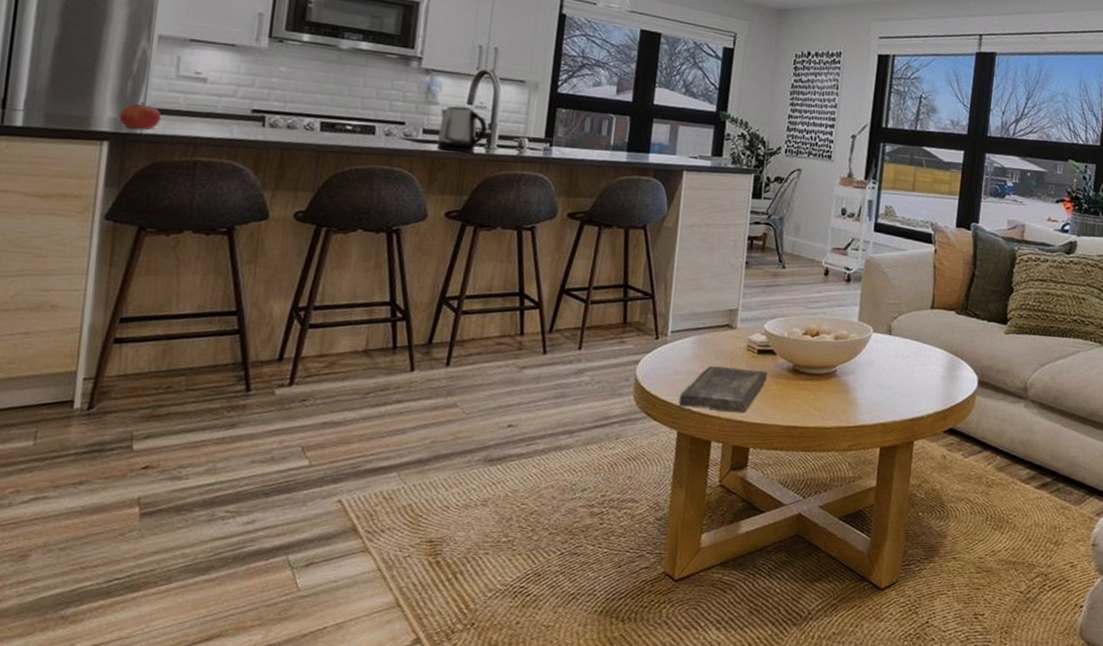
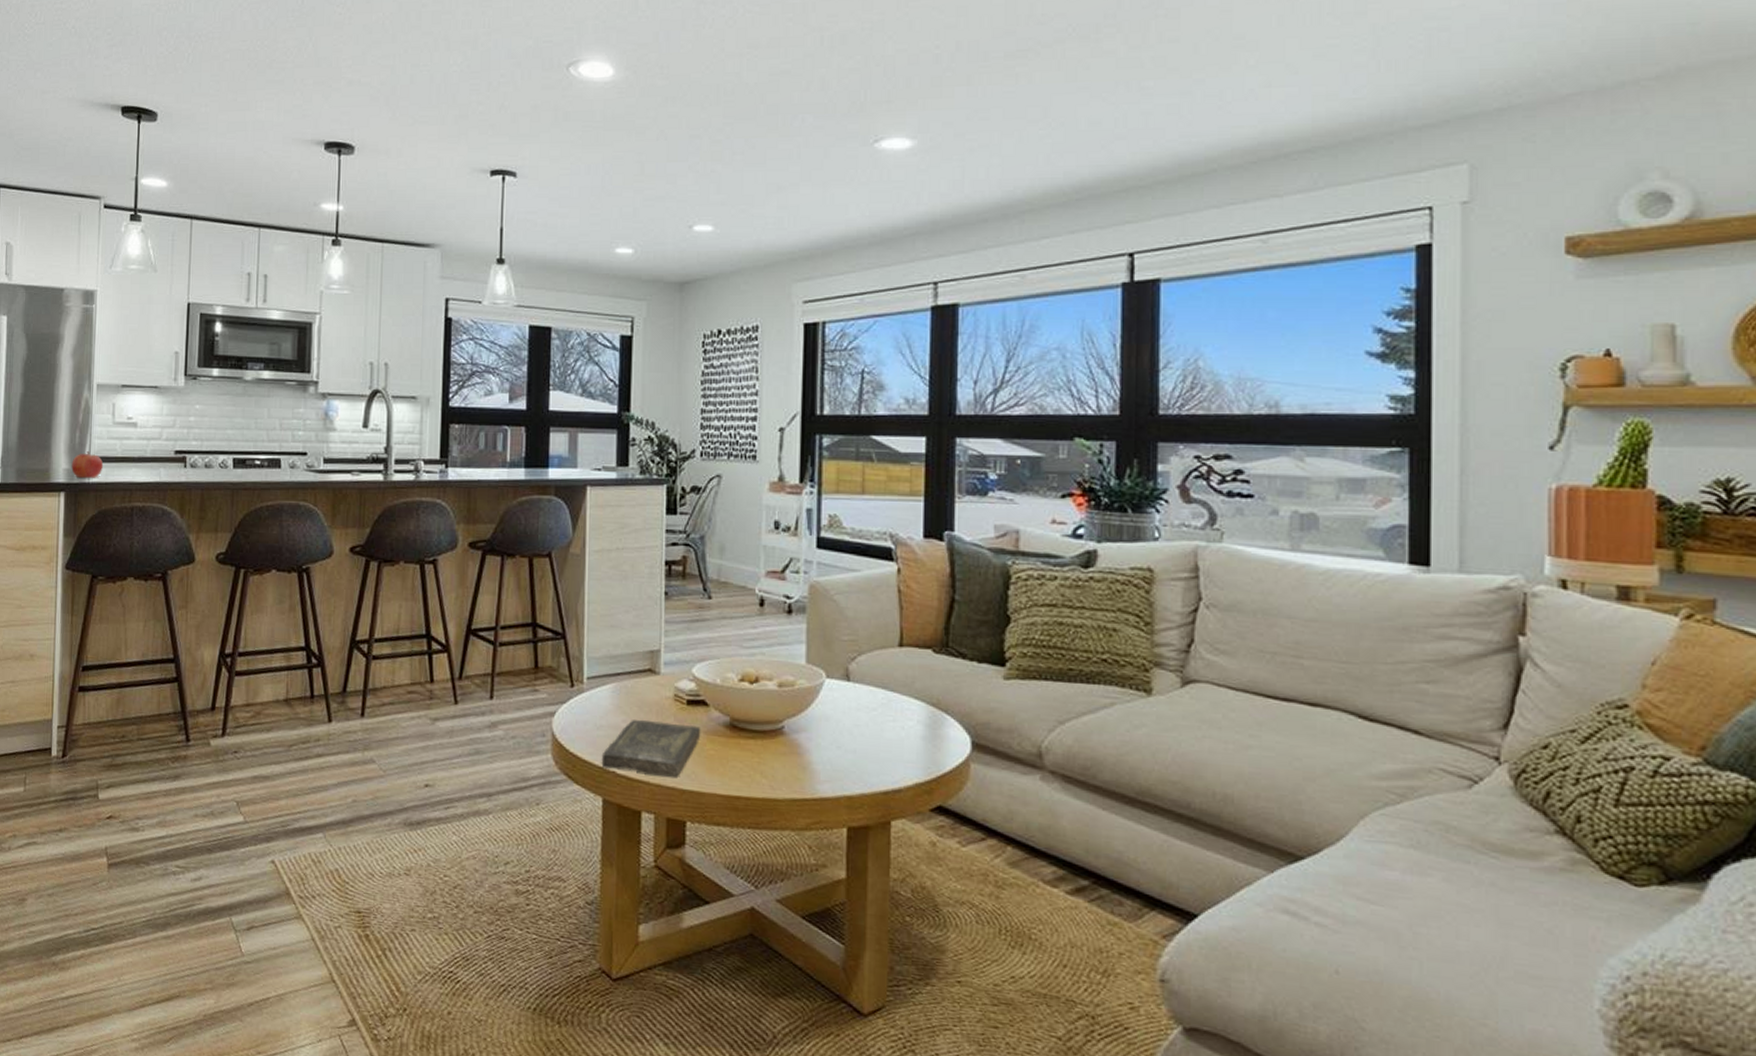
kettle: present [436,105,487,153] -> none [337,430,383,482]

